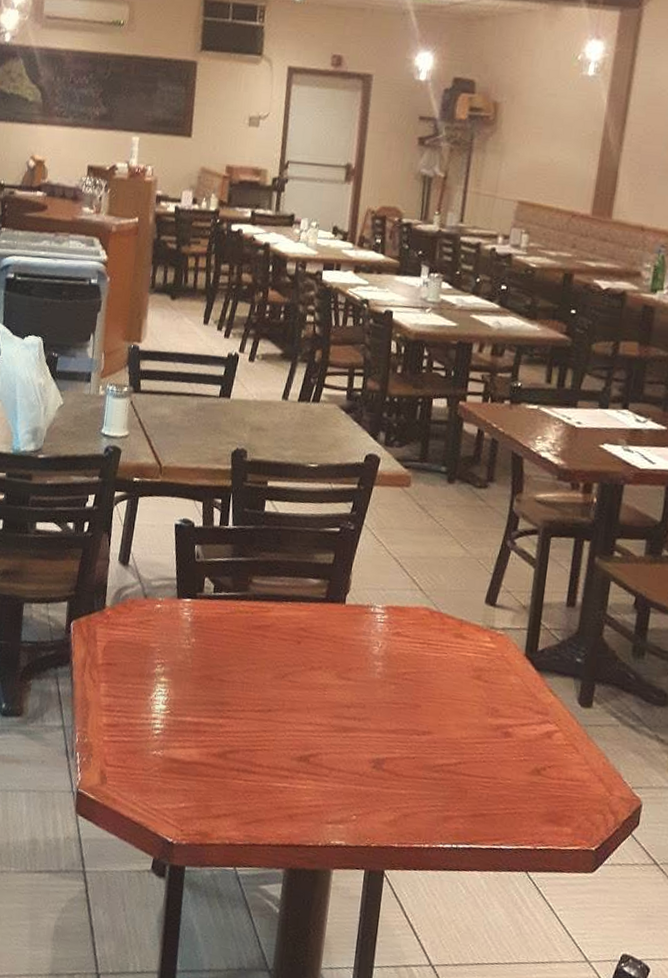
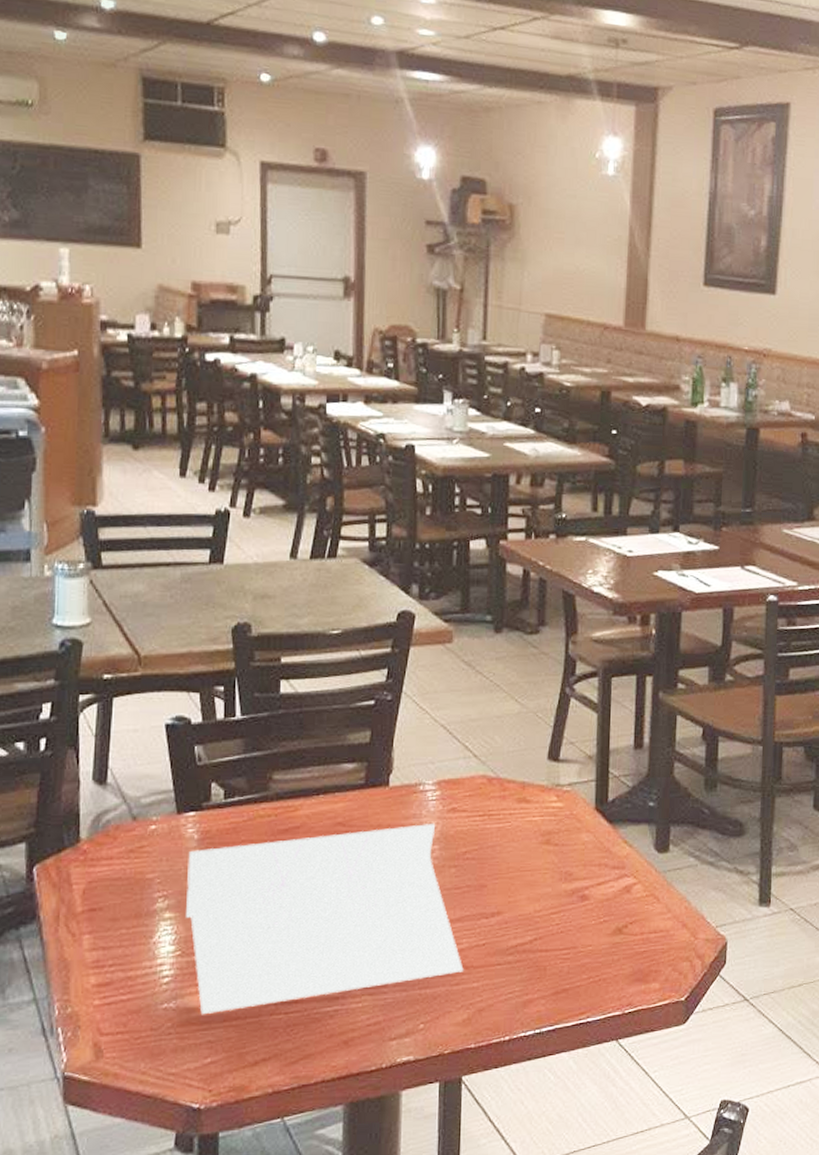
paper sheet: none [176,630,394,778] -> present [186,824,464,1015]

